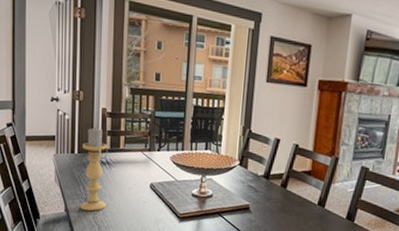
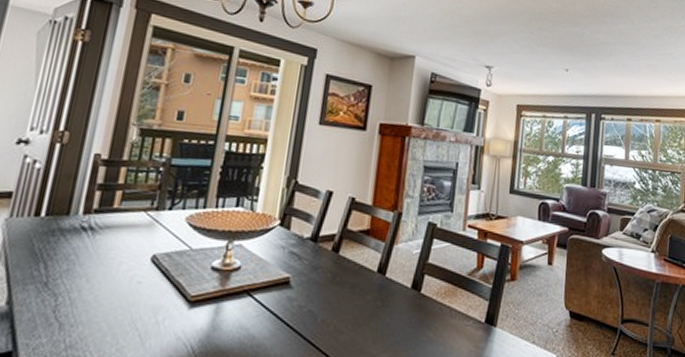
candle holder: present [80,126,107,211] -> none [33,178,94,302]

